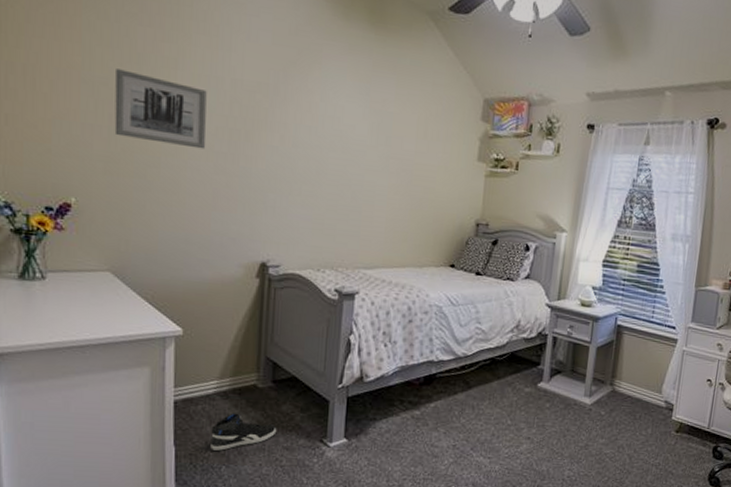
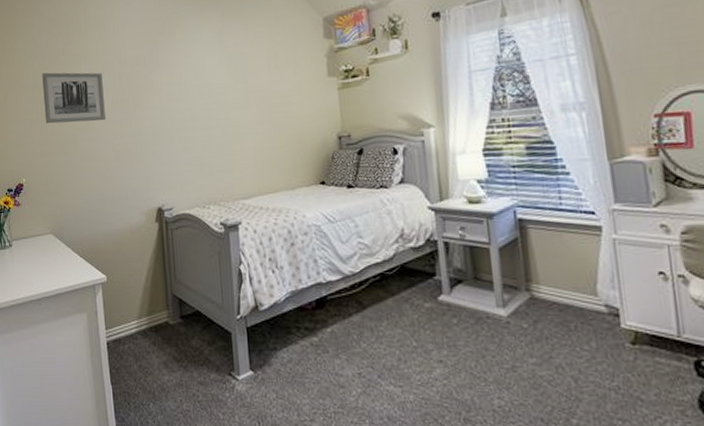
sneaker: present [210,413,277,451] -> none [137,350,190,388]

